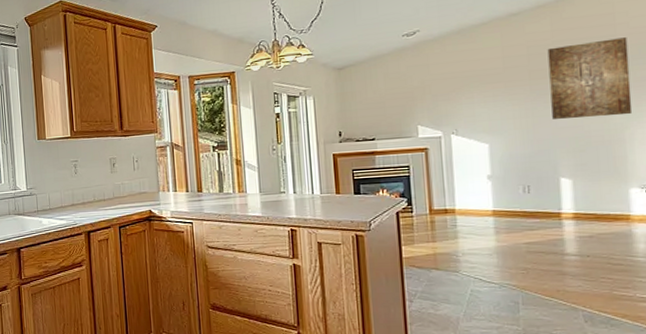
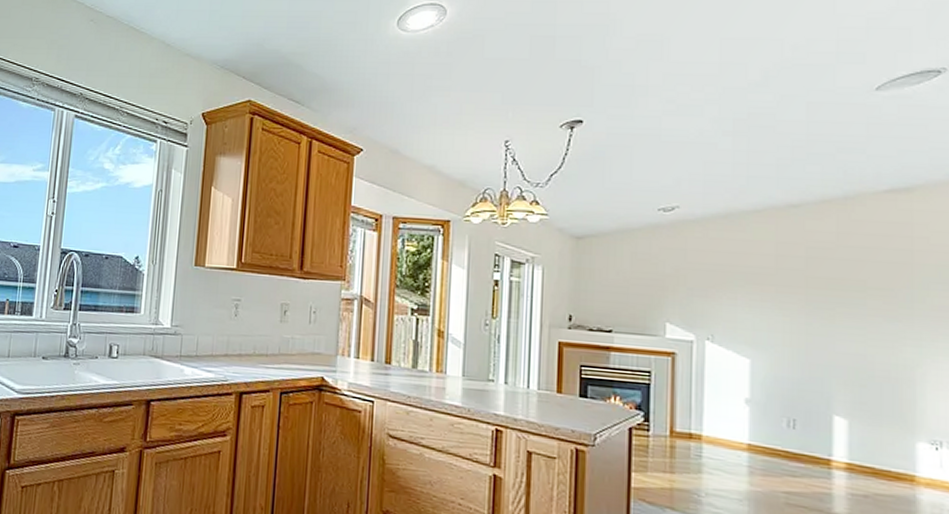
wall art: present [547,37,633,119] -> none [830,253,927,350]

